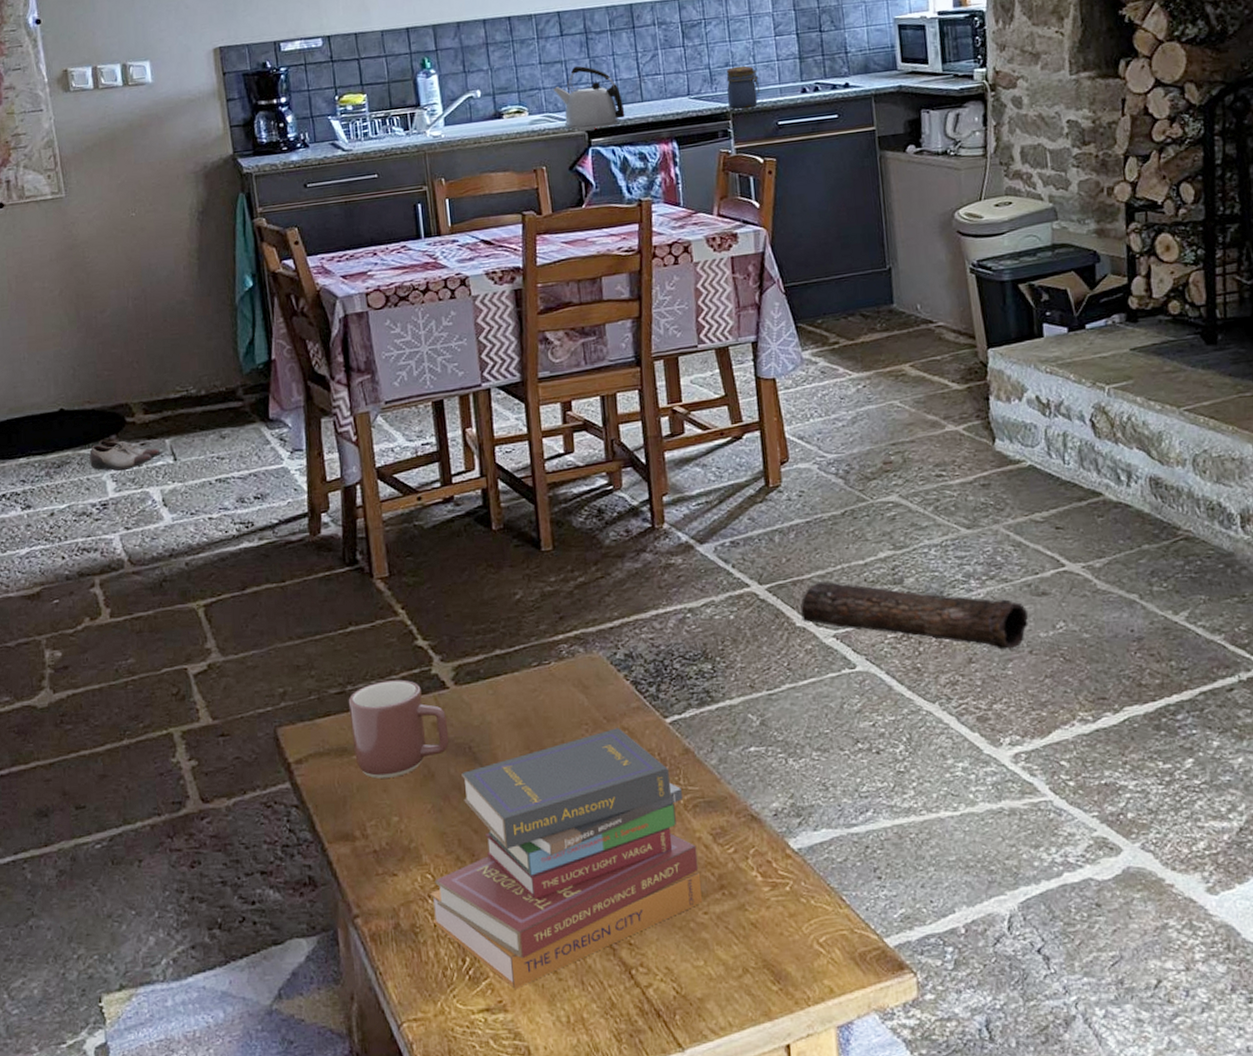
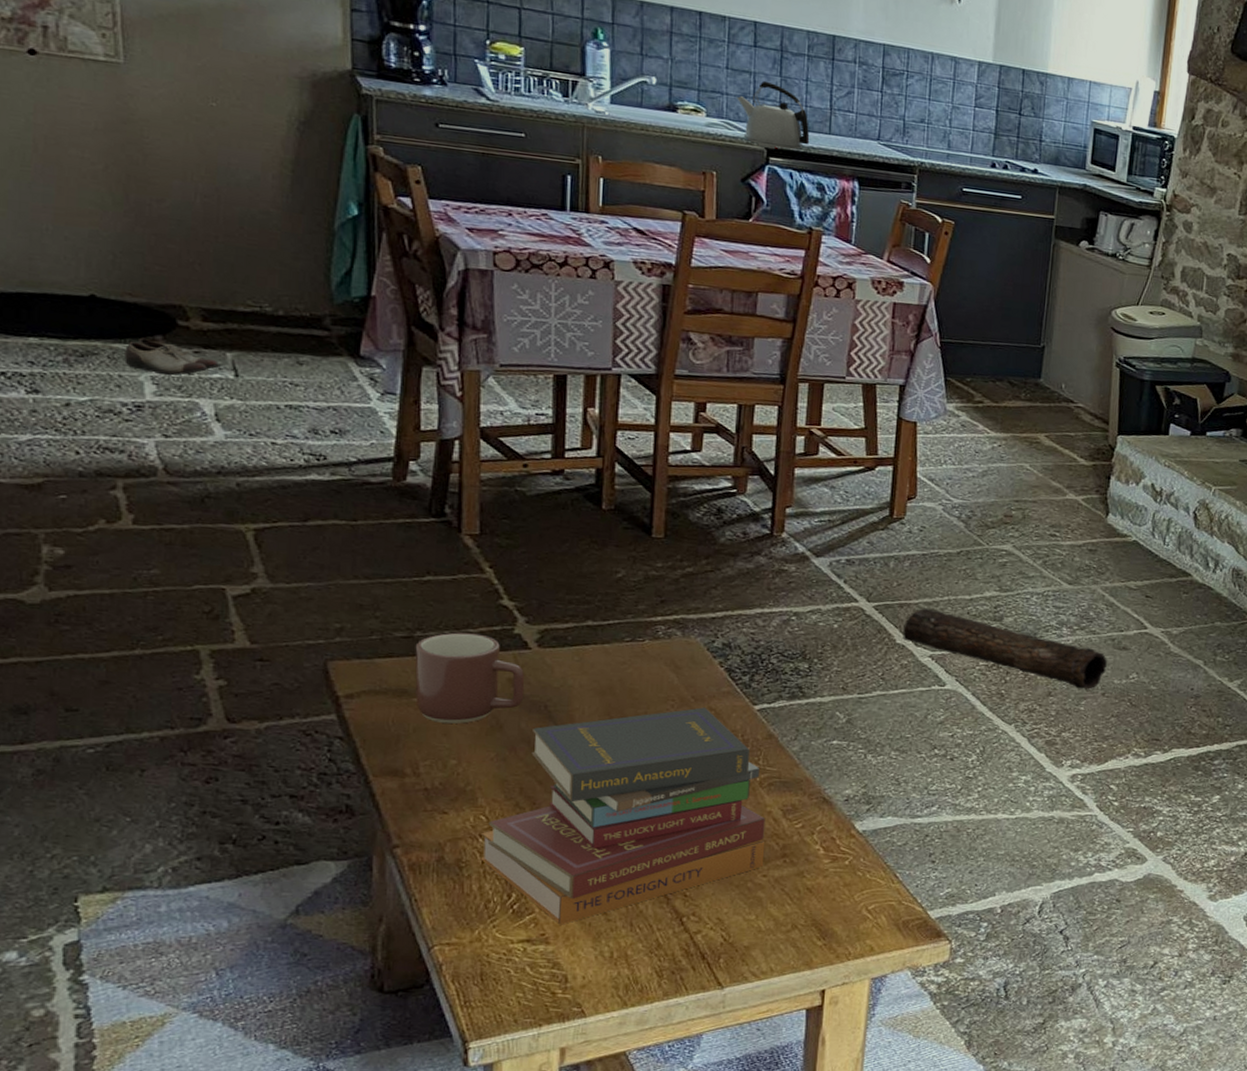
jar: present [726,65,761,110] -> none [916,125,951,169]

